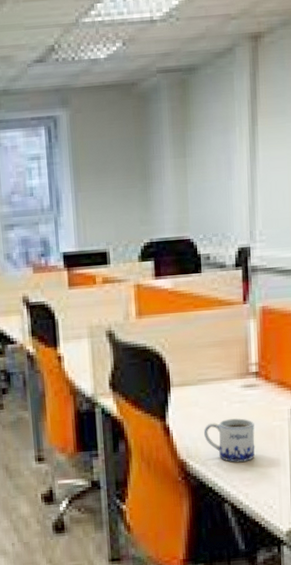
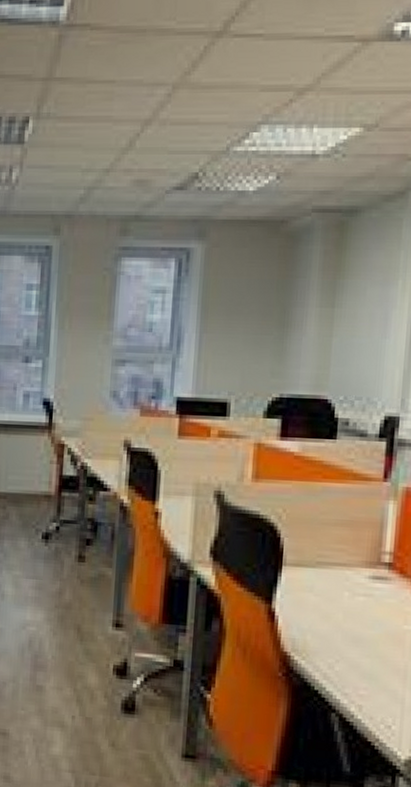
mug: present [204,418,255,462] -> none [316,613,380,667]

